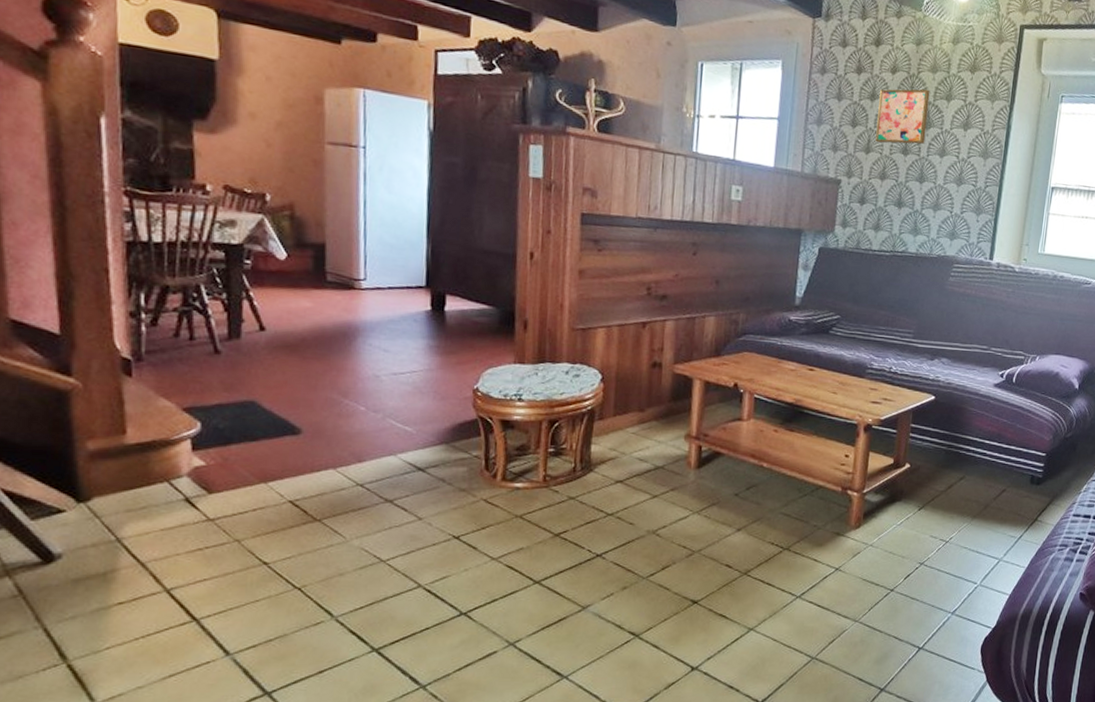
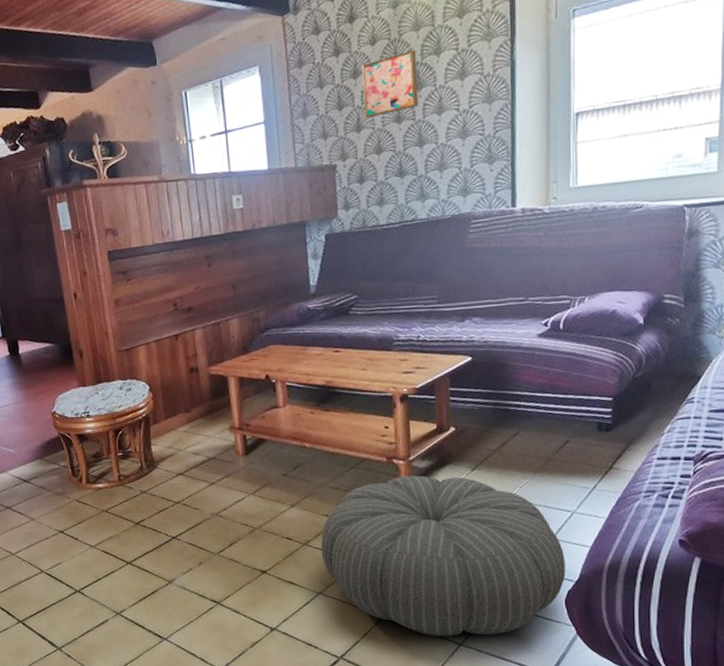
pouf: none [760,509,987,682] -> present [320,475,566,637]

